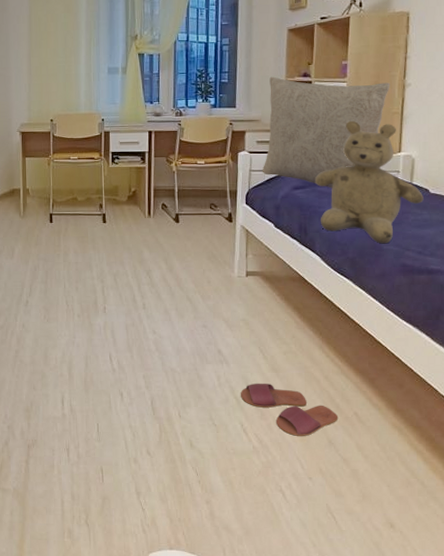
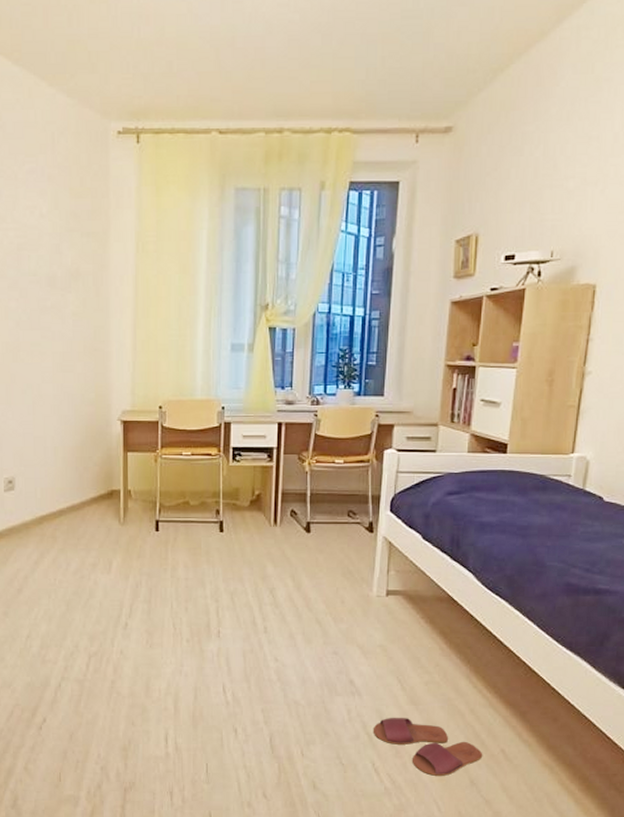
pillow: present [262,76,391,188] -> none [411,359,568,494]
teddy bear: present [314,120,424,244] -> none [472,414,596,560]

